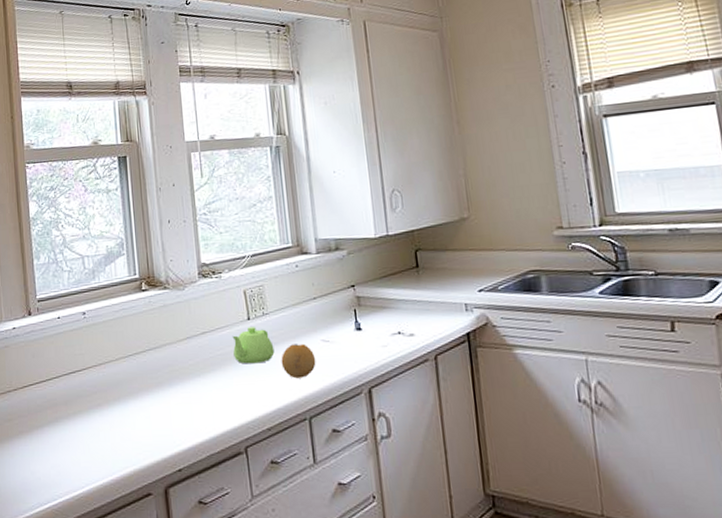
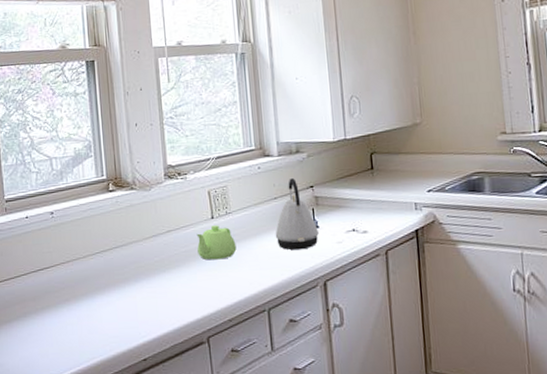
fruit: present [281,343,316,379] -> none [242,240,276,273]
kettle: none [315,277,362,355] -> present [275,178,319,251]

